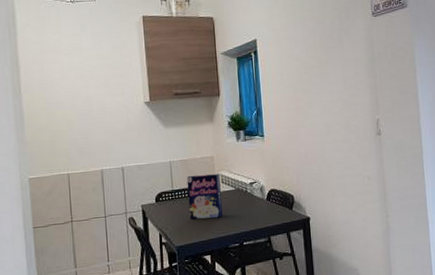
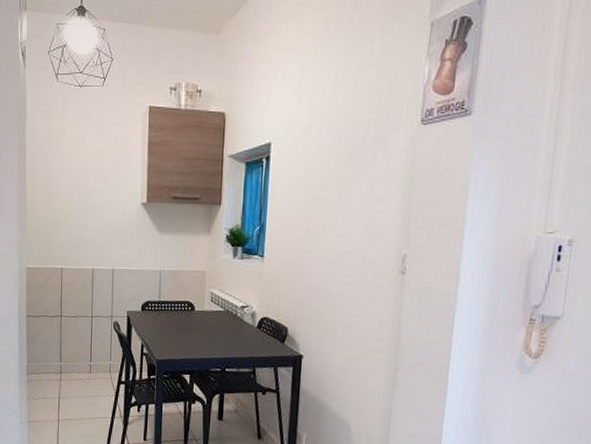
cereal box: present [186,174,224,220] -> none [173,288,210,338]

